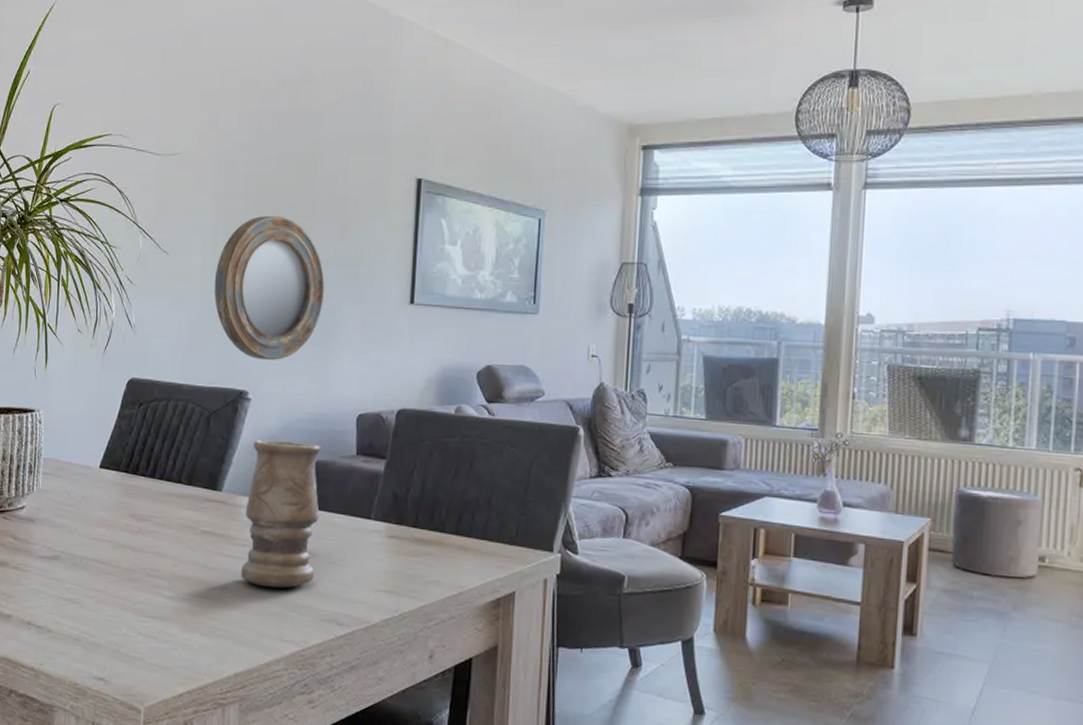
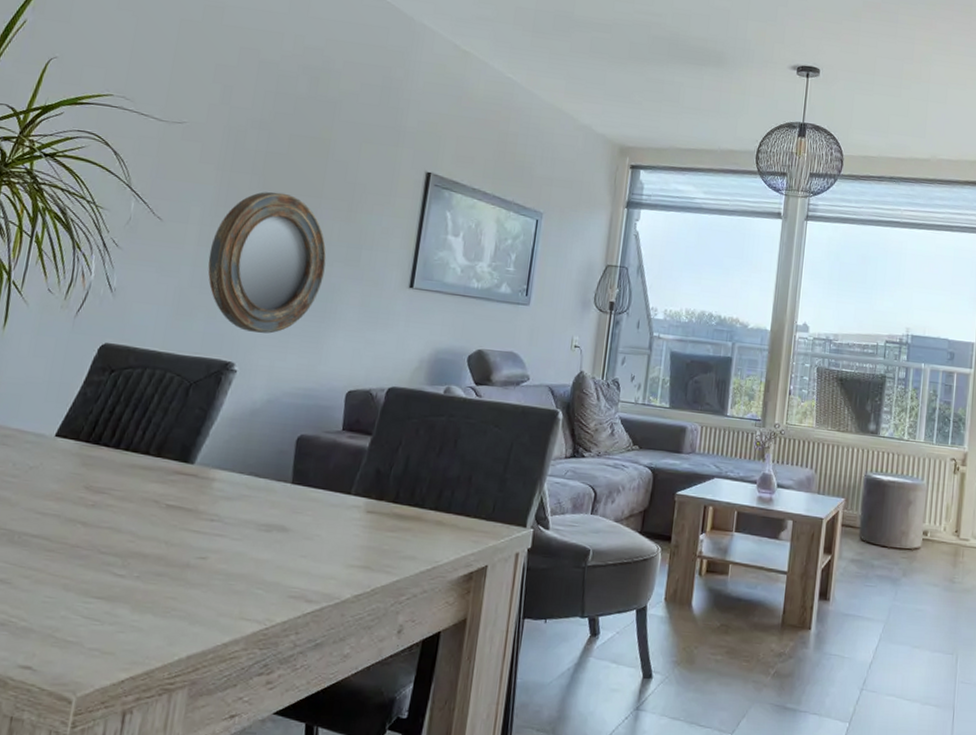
vase: present [241,440,320,588] -> none [205,412,306,565]

